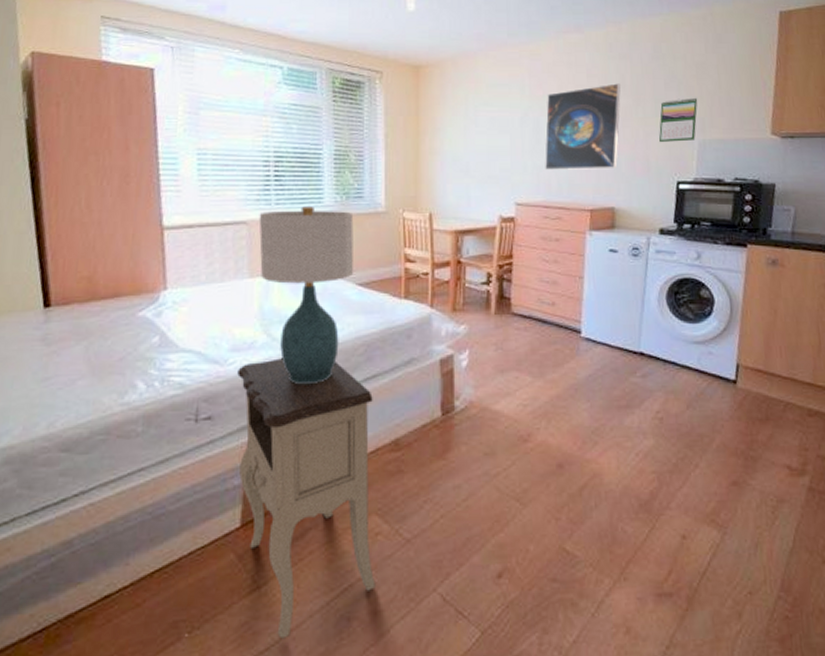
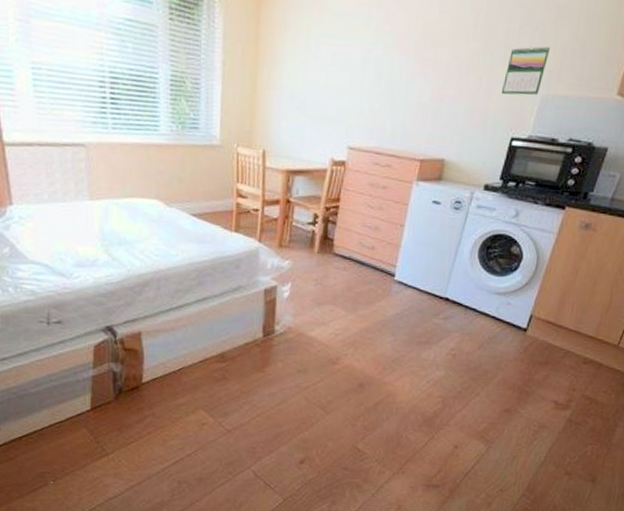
nightstand: present [237,358,376,639] -> none [82,276,203,491]
table lamp: present [259,207,354,385] -> none [96,133,189,302]
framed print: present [545,83,621,170] -> none [382,22,473,118]

